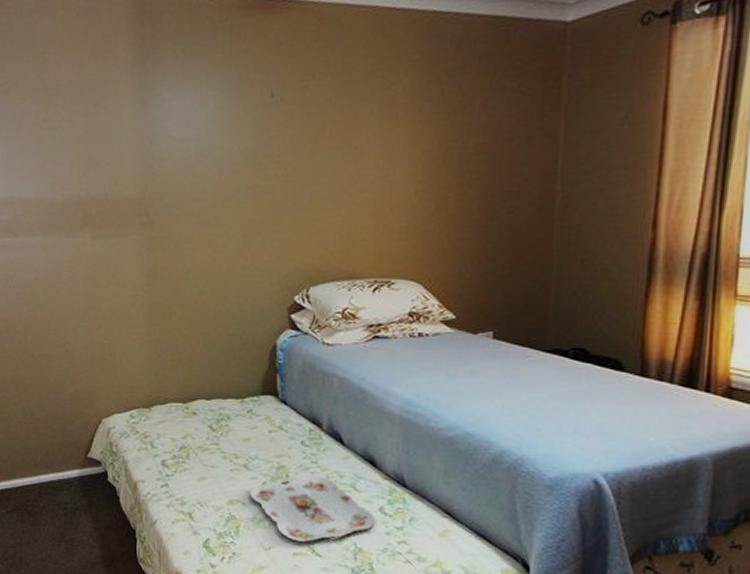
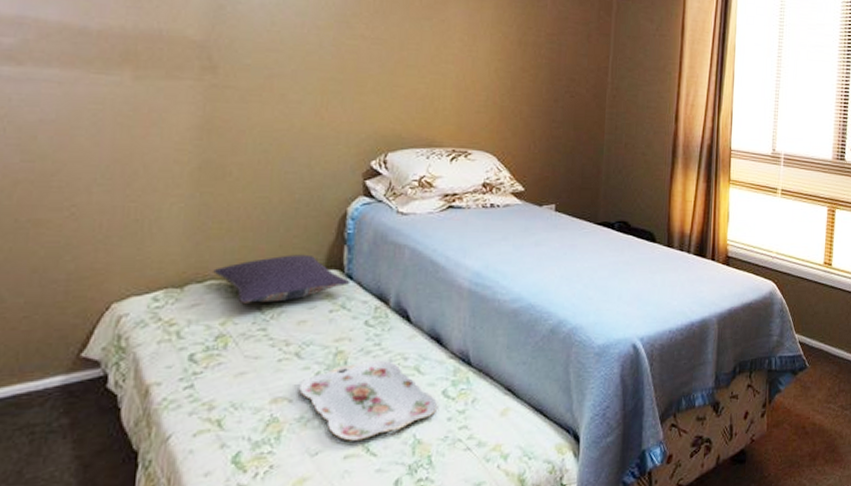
pillow: none [171,382,285,422] -> present [213,254,350,303]

